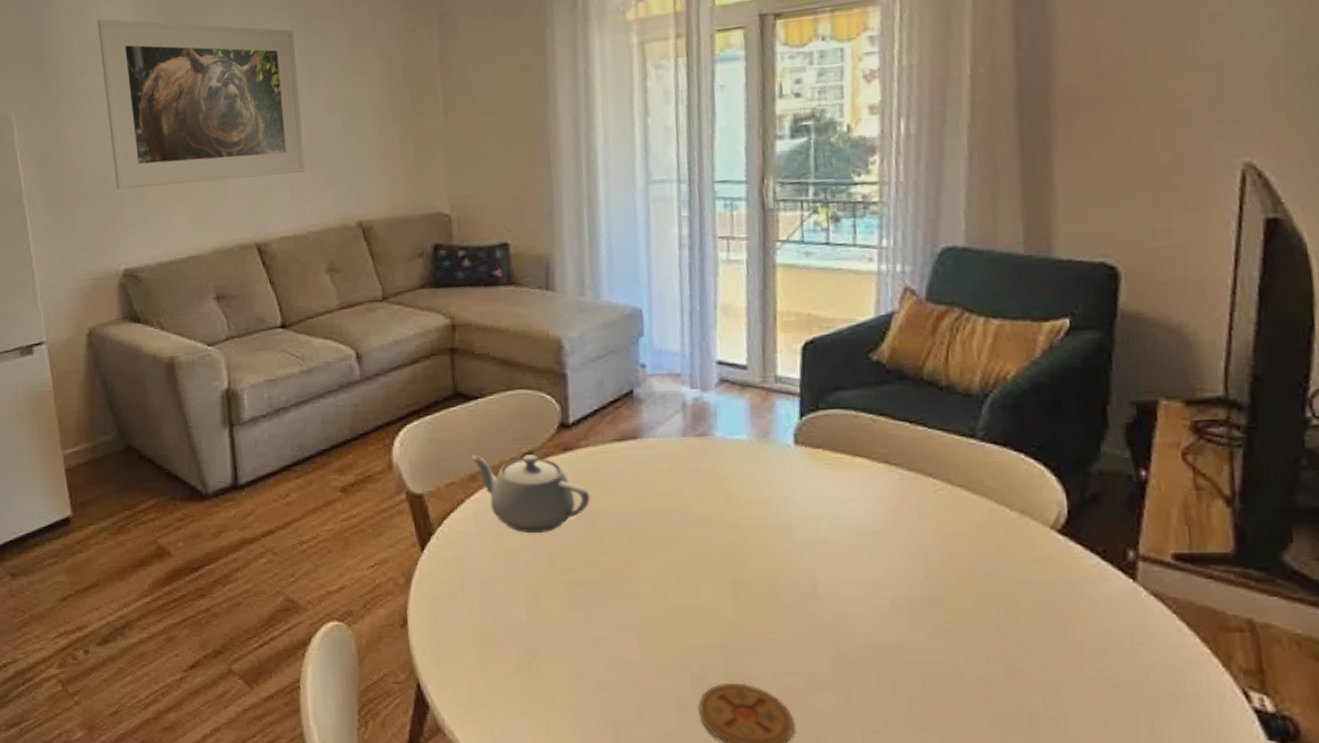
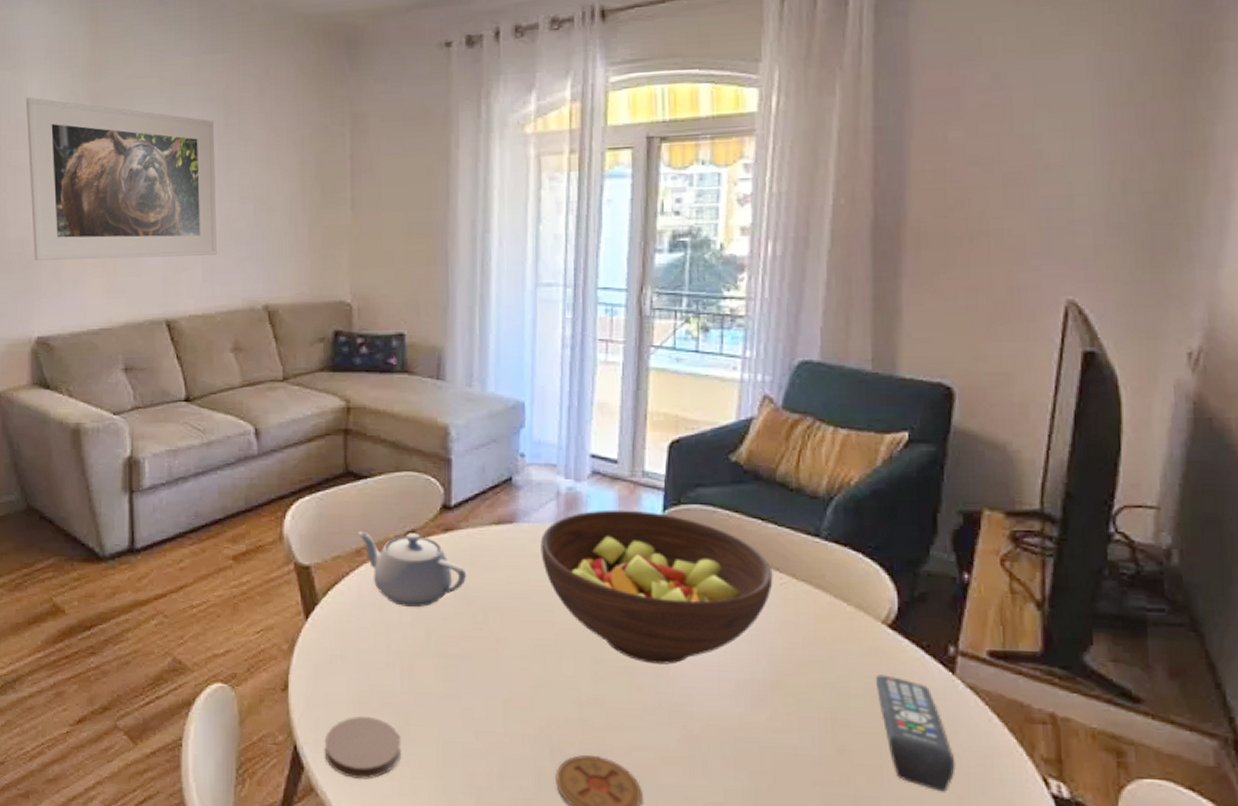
coaster: none [448,651,532,717] -> present [324,716,402,779]
fruit bowl: none [667,418,926,583] -> present [540,509,773,665]
remote control: none [1046,584,1142,710] -> present [875,674,955,792]

